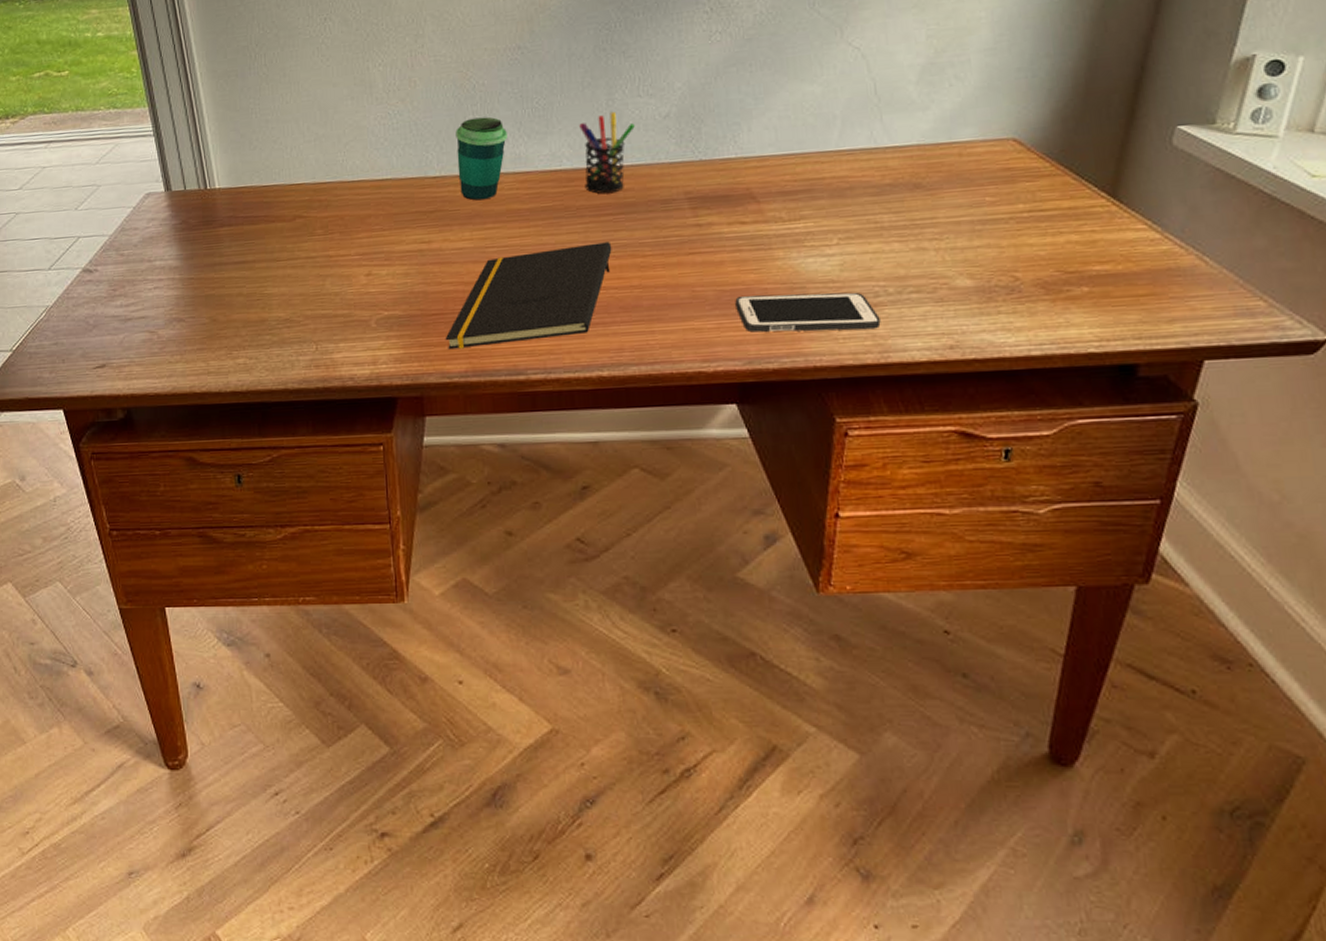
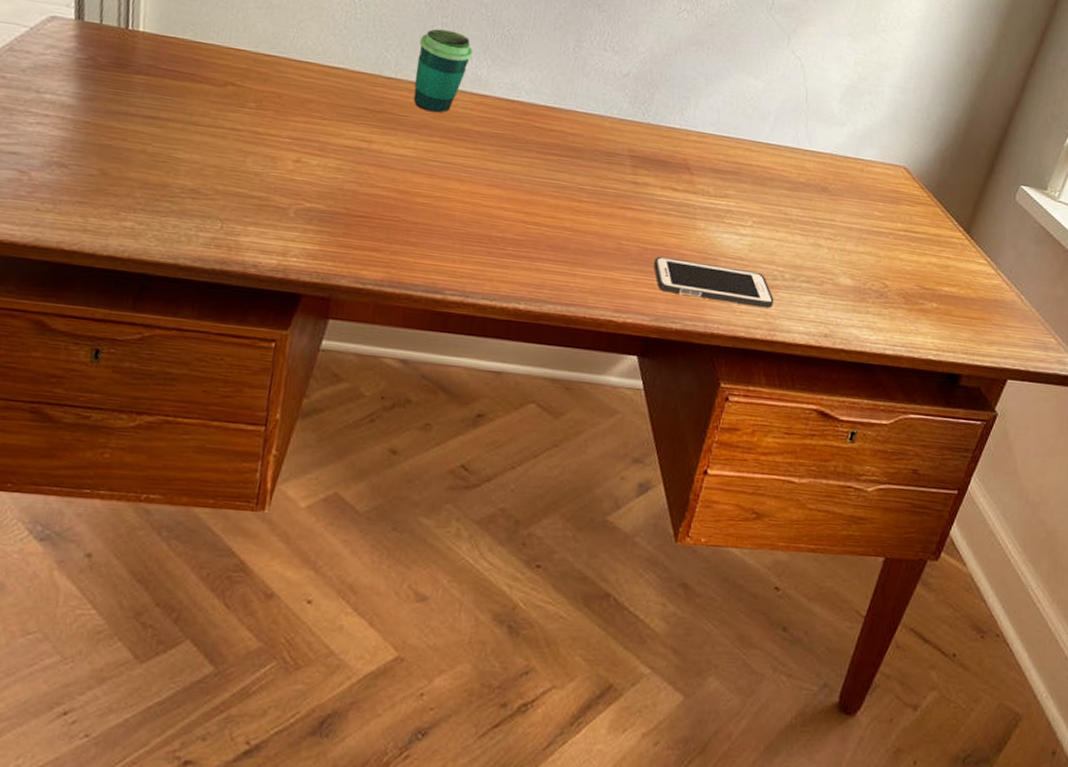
notepad: present [445,242,612,350] -> none [366,172,552,264]
pen holder: present [579,111,635,194] -> none [538,58,596,135]

